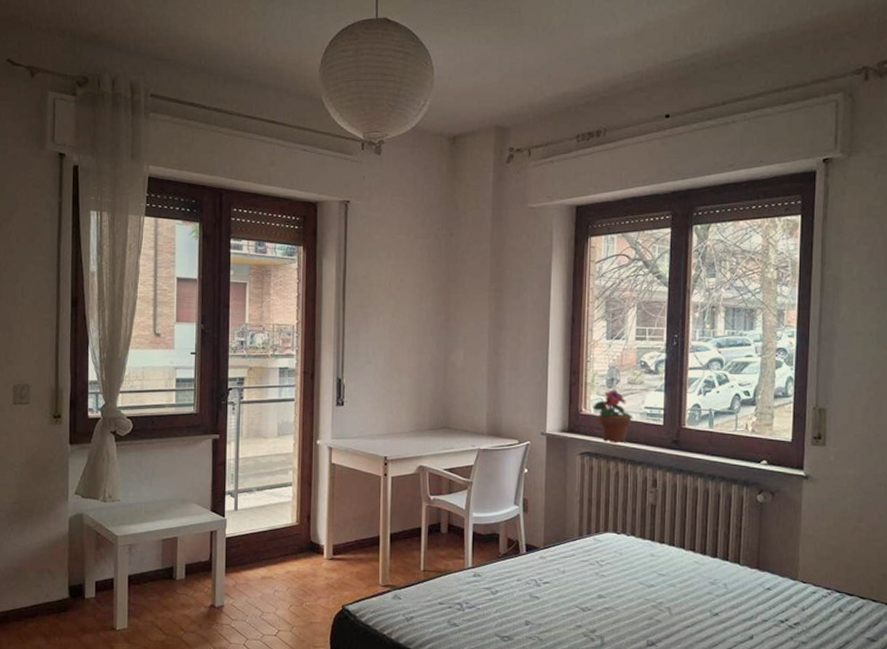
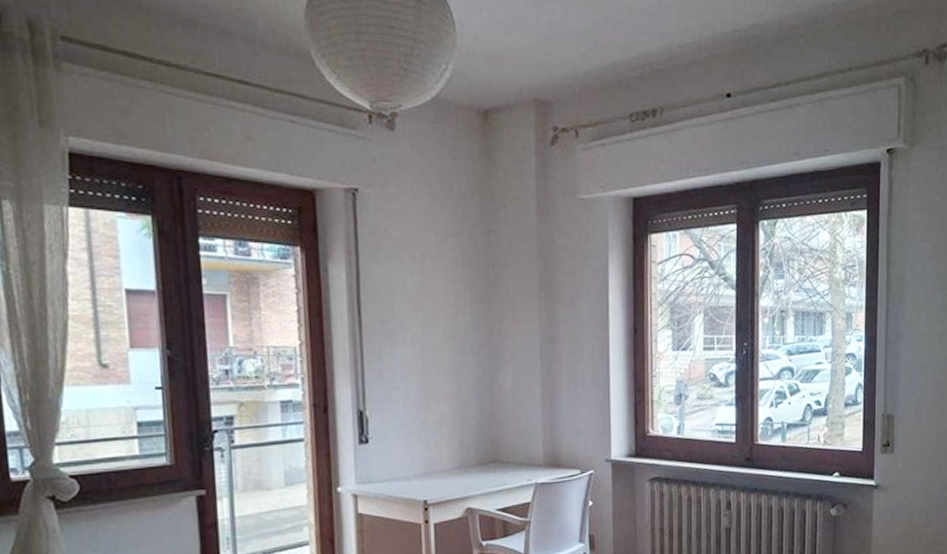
potted flower: present [593,389,633,443] -> none [661,406,704,466]

